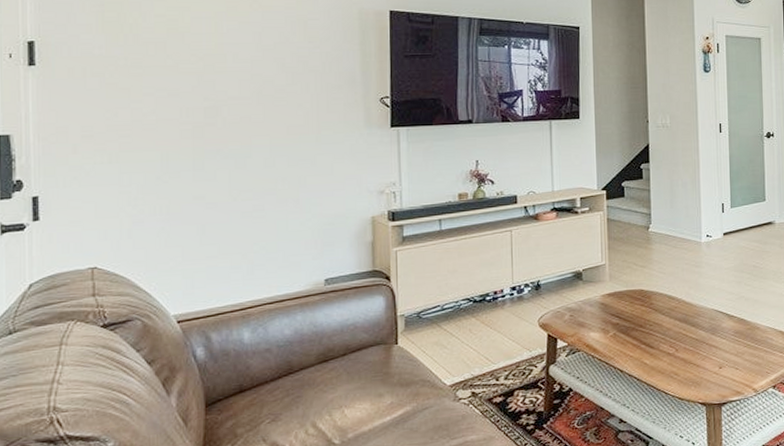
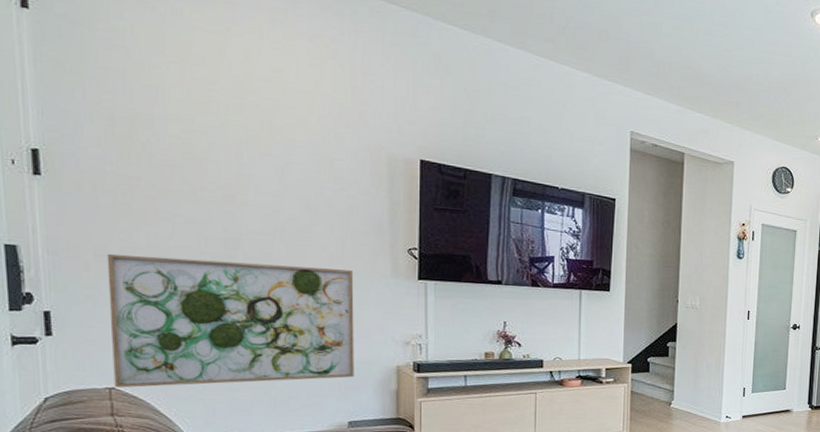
wall art: none [94,125,330,267] -> present [107,253,355,388]

